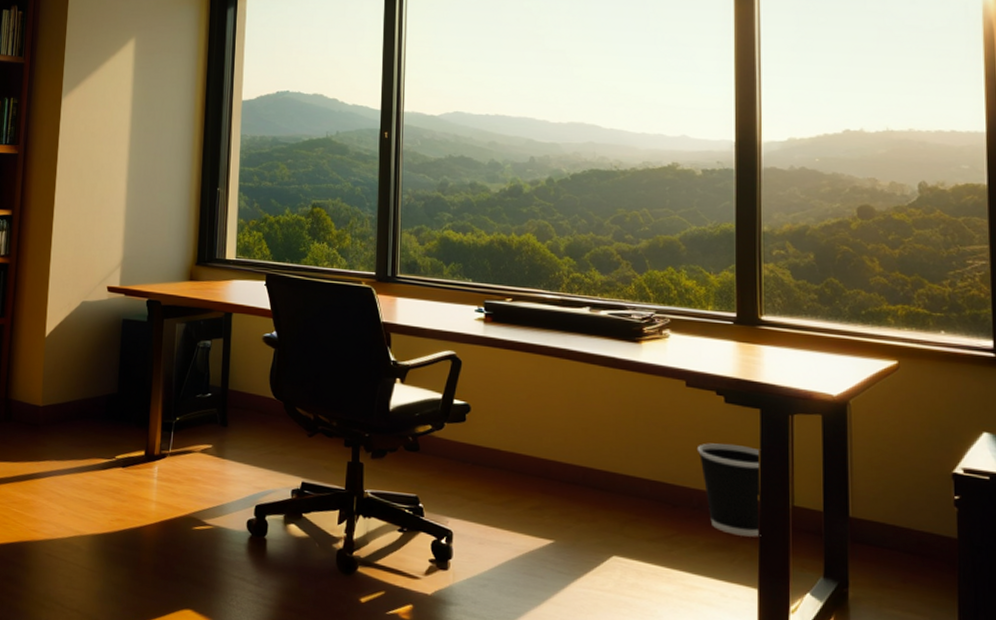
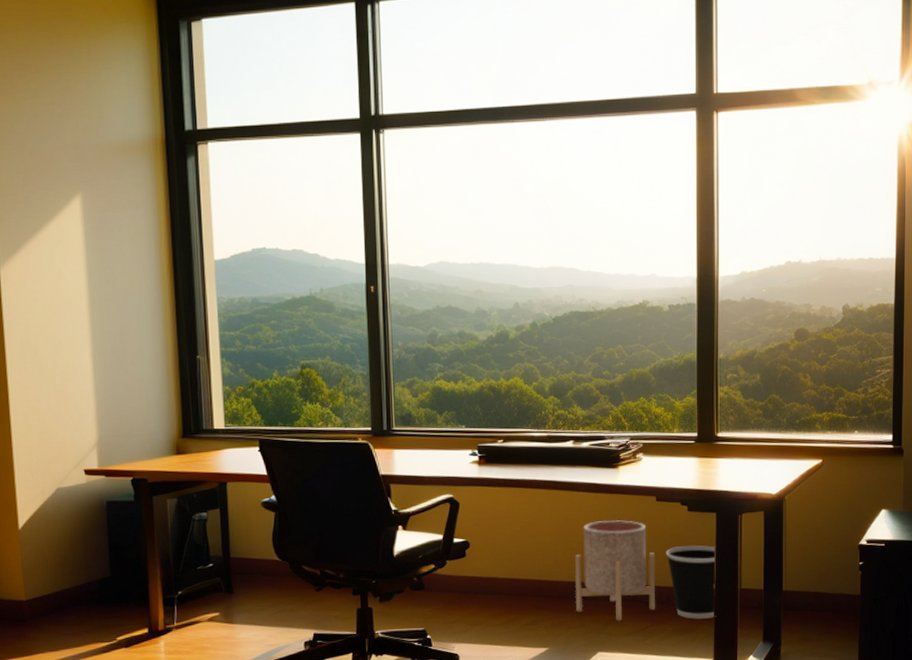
planter: none [587,400,684,522] -> present [574,519,655,621]

